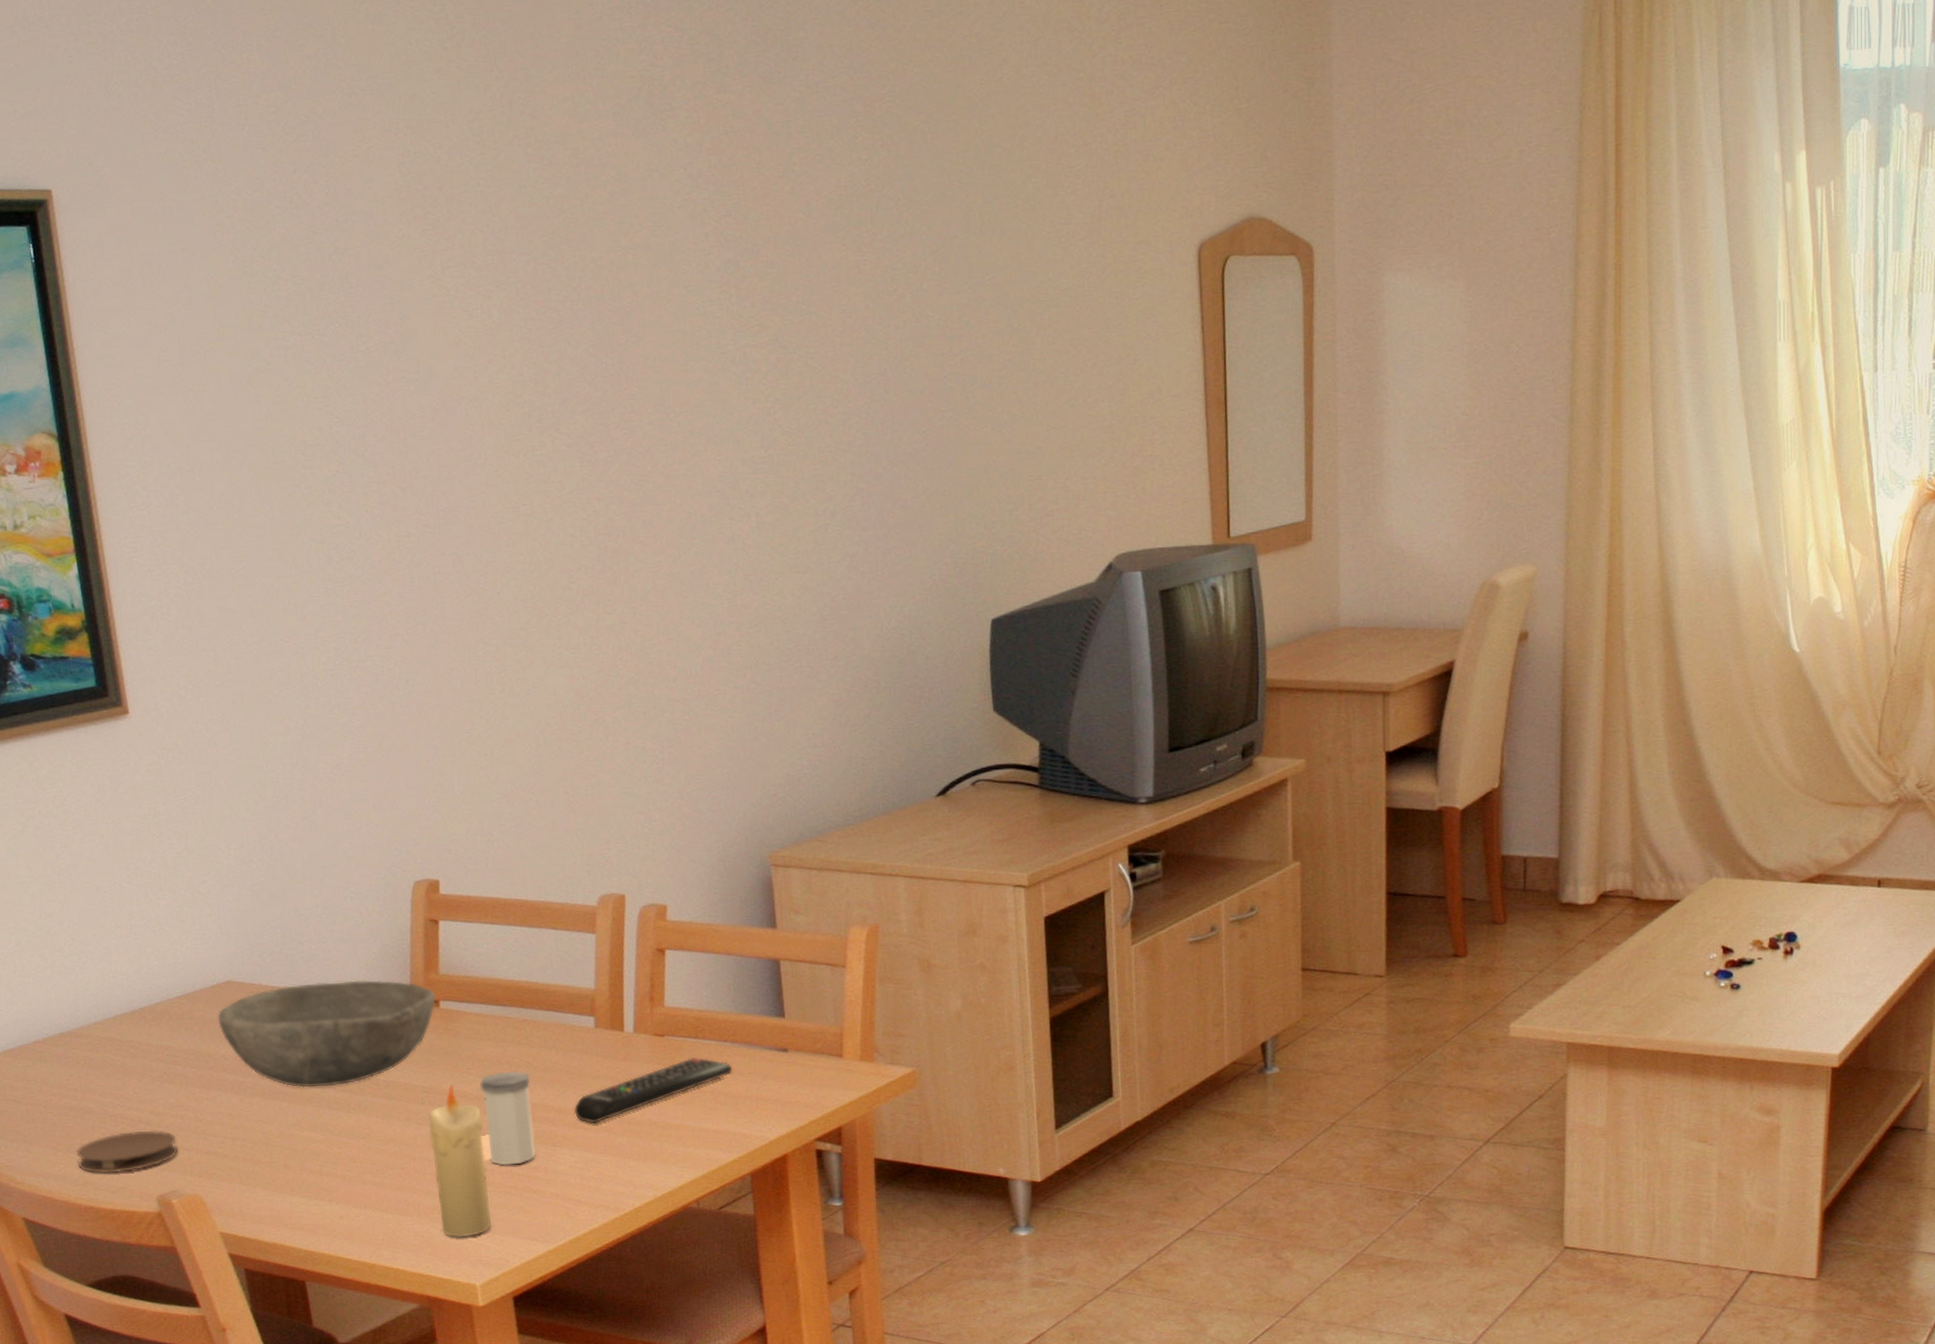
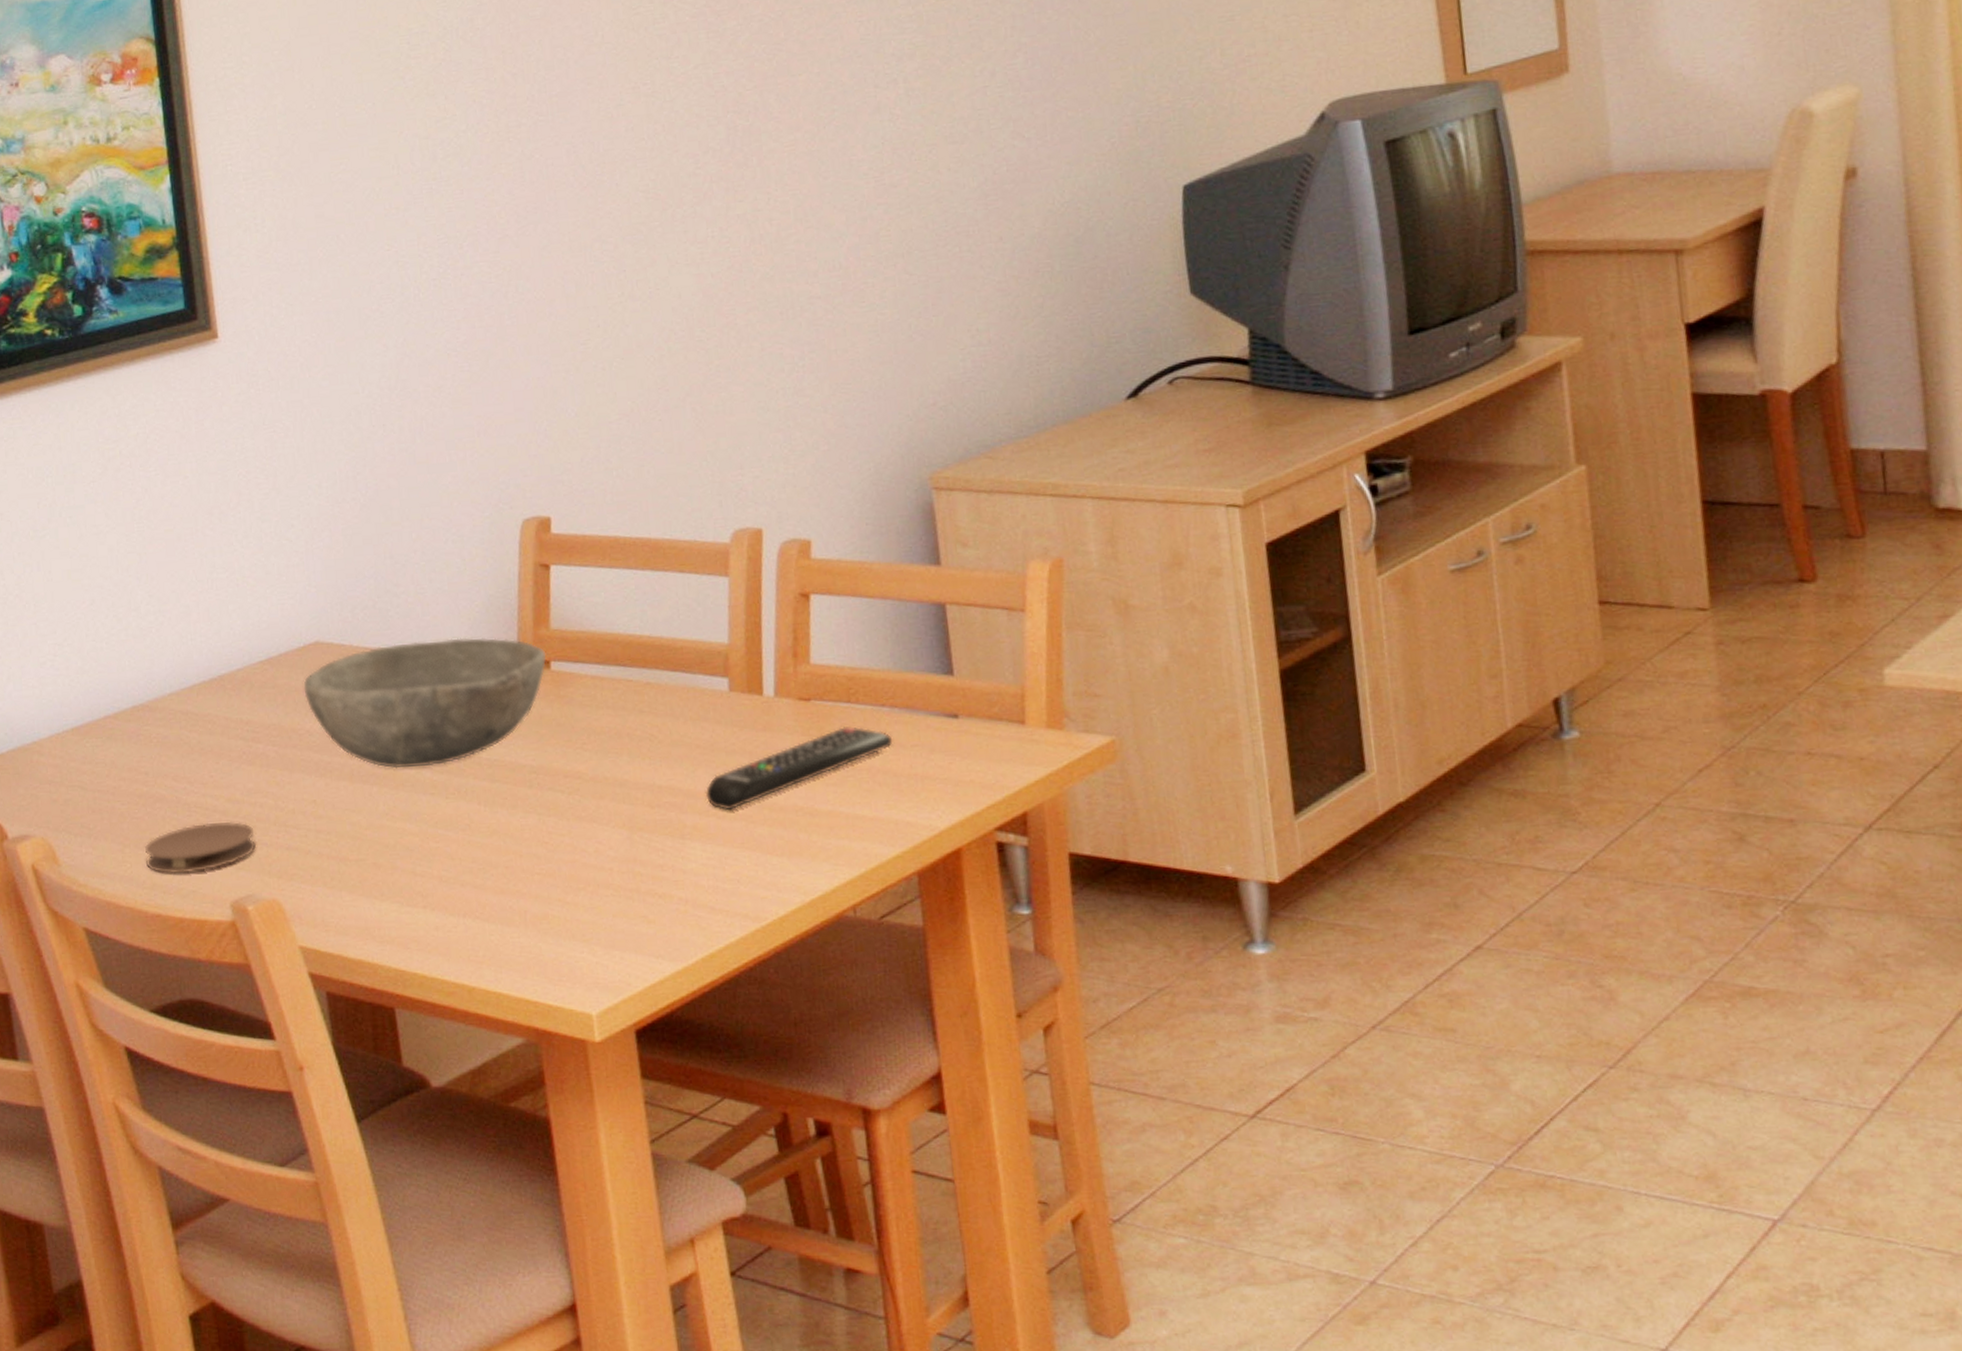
candle: present [428,1084,492,1238] -> none [537,763,610,955]
salt shaker: present [480,1071,536,1166] -> none [597,745,662,863]

